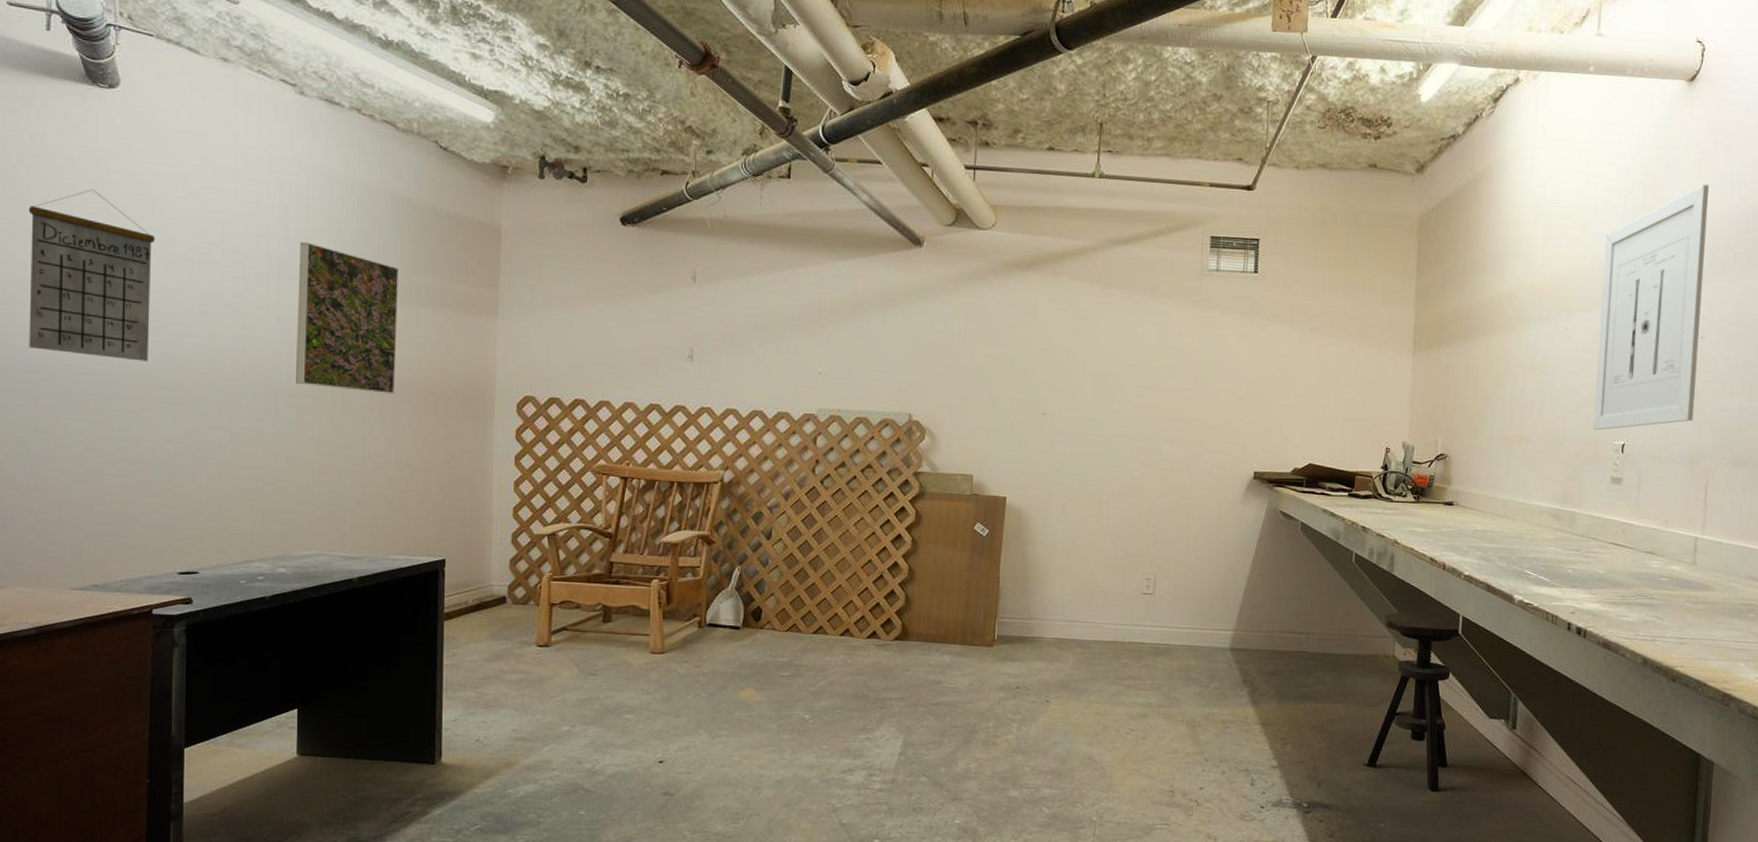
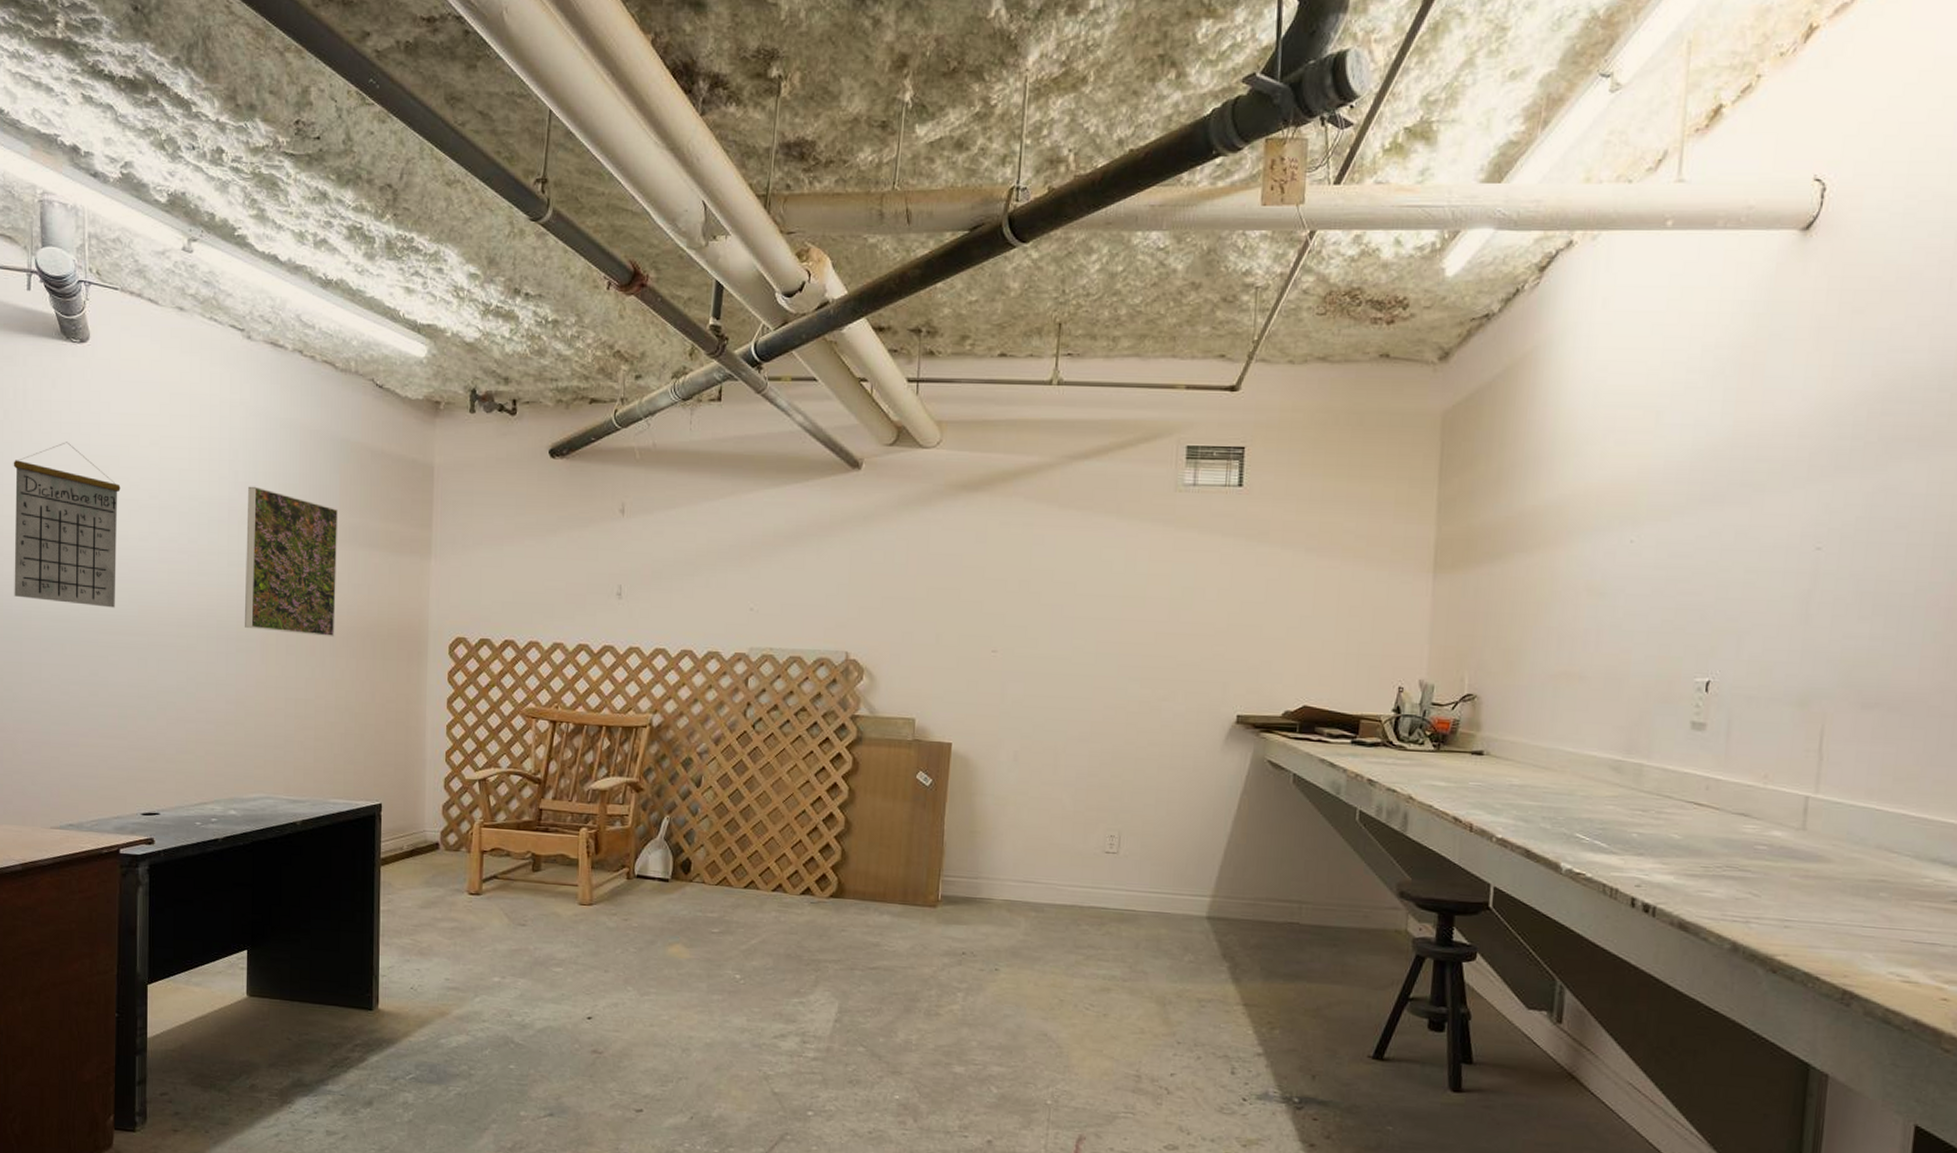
wall art: present [1592,184,1709,431] -> none [1666,358,1829,665]

